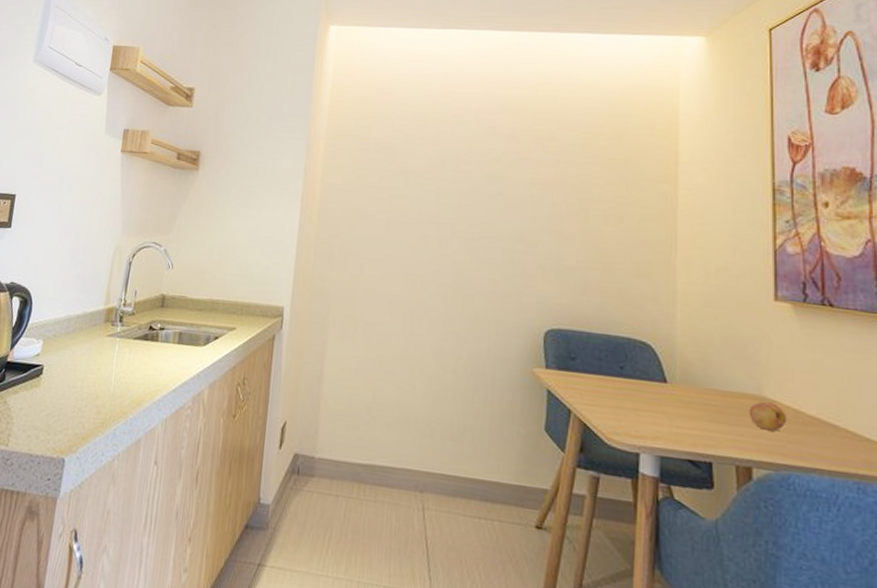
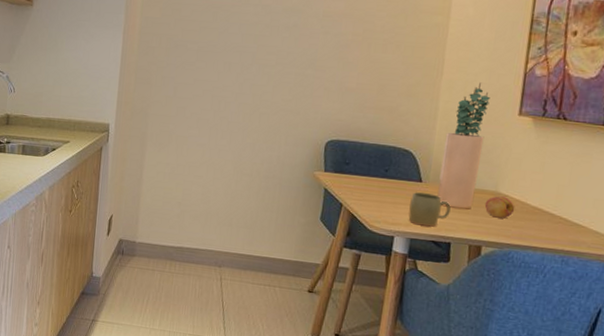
mug: none [655,395,706,441] -> present [408,192,451,227]
vase: none [688,261,737,420] -> present [437,82,490,210]

